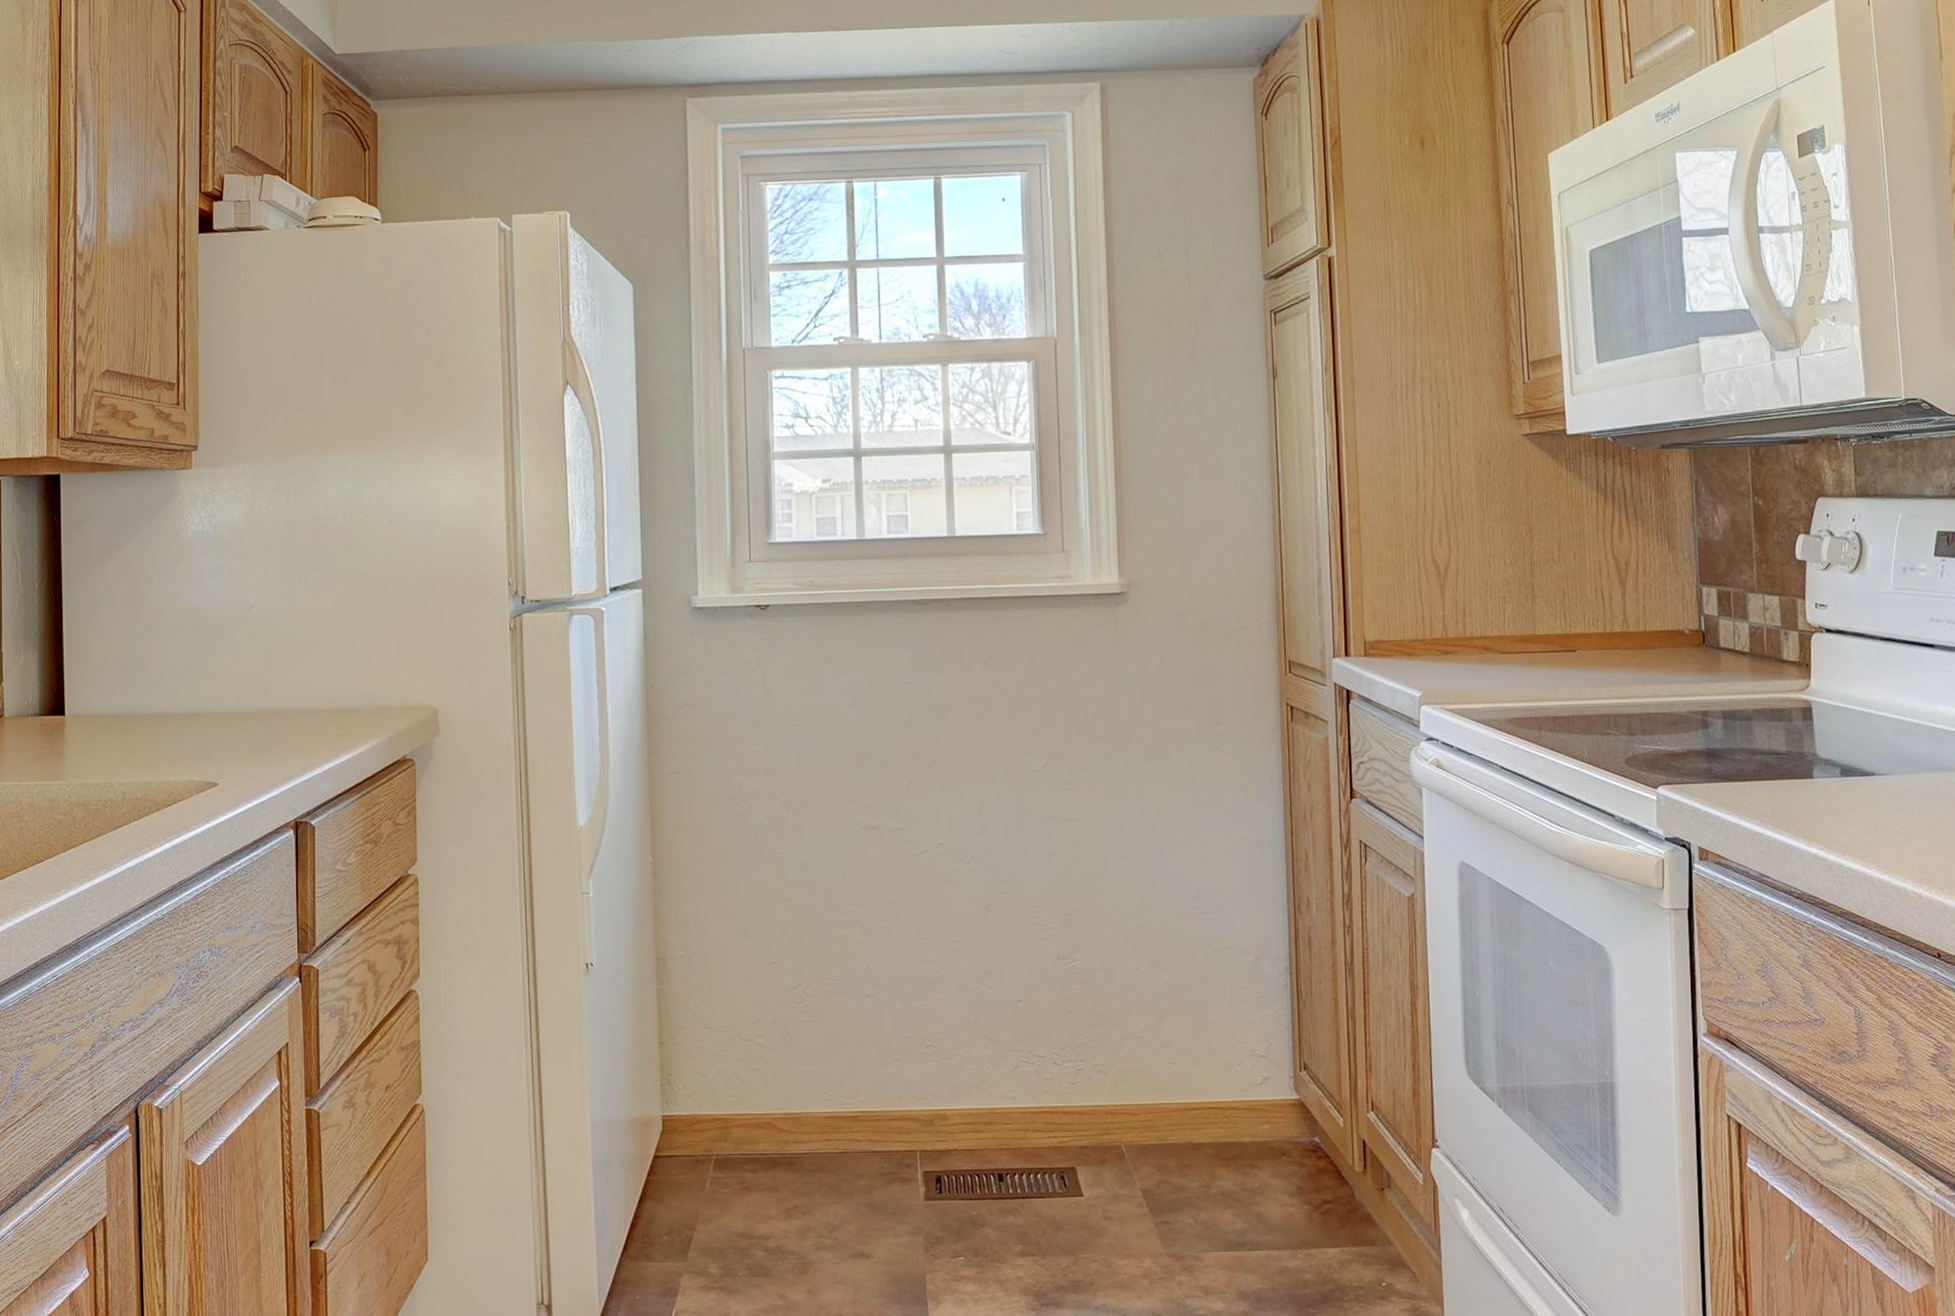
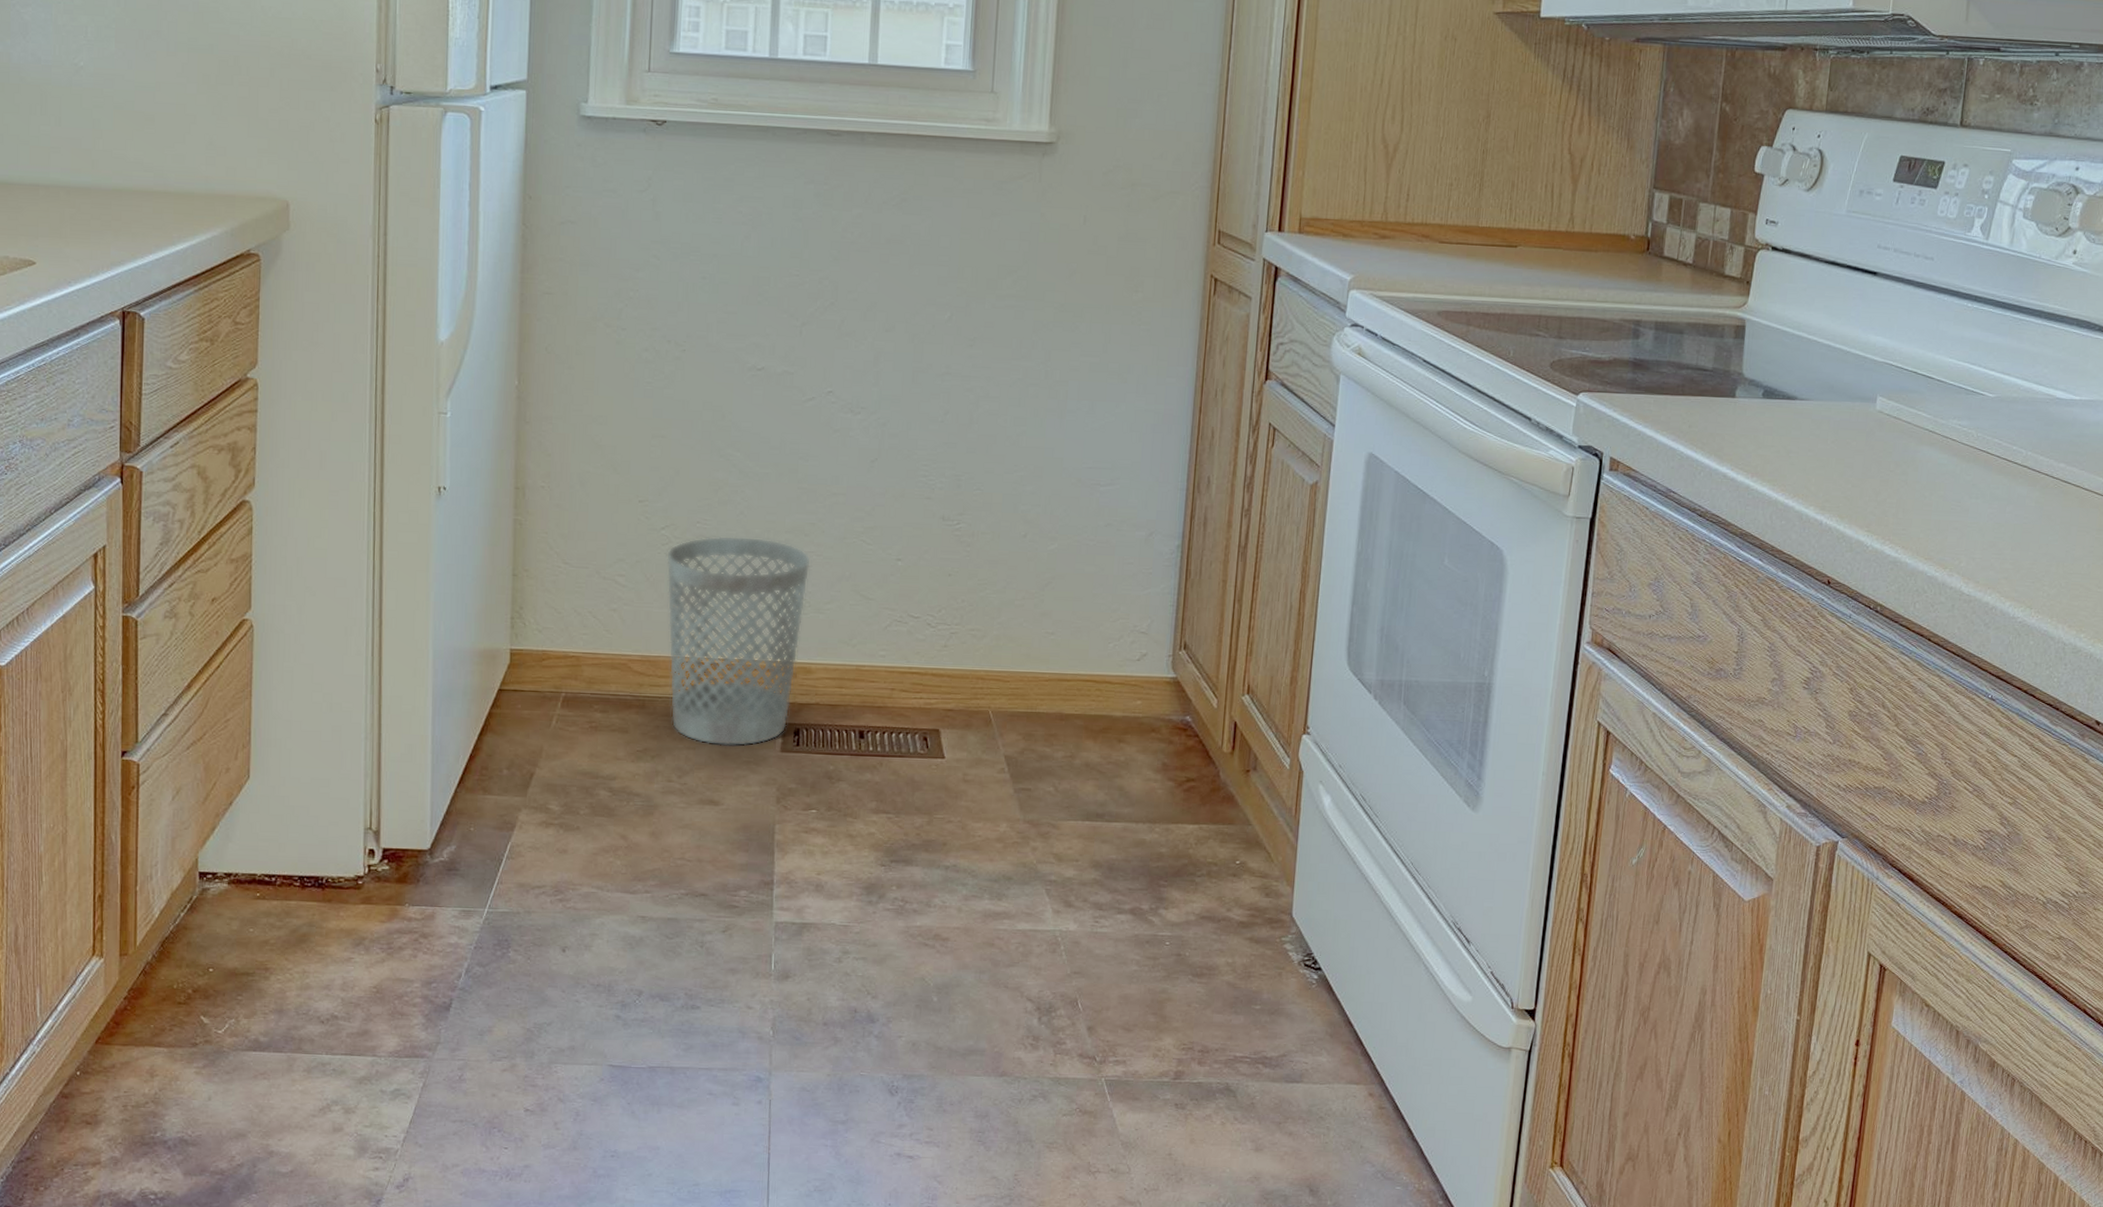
wastebasket: none [800,989,937,1198] -> present [666,535,811,747]

